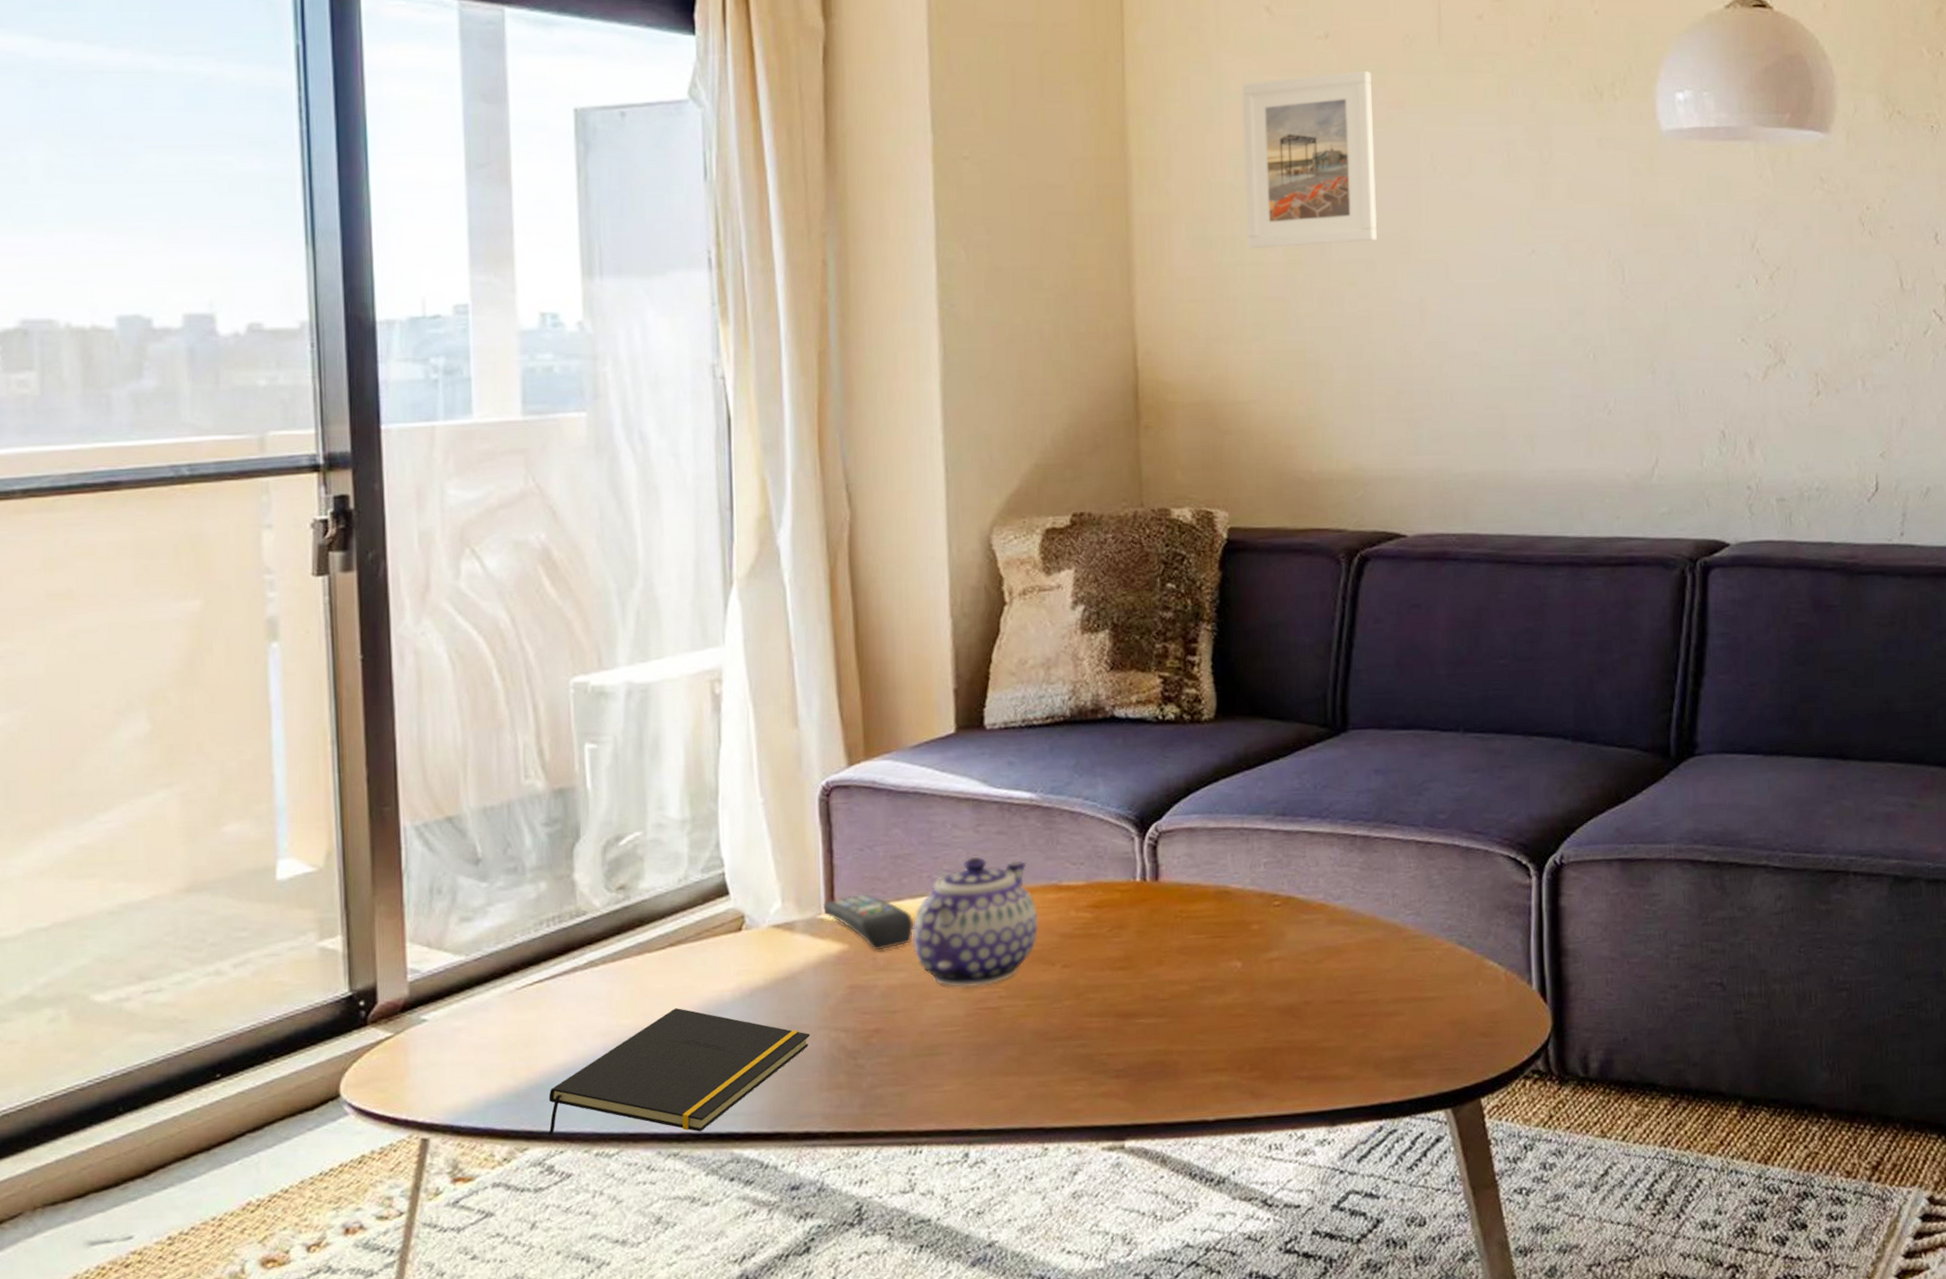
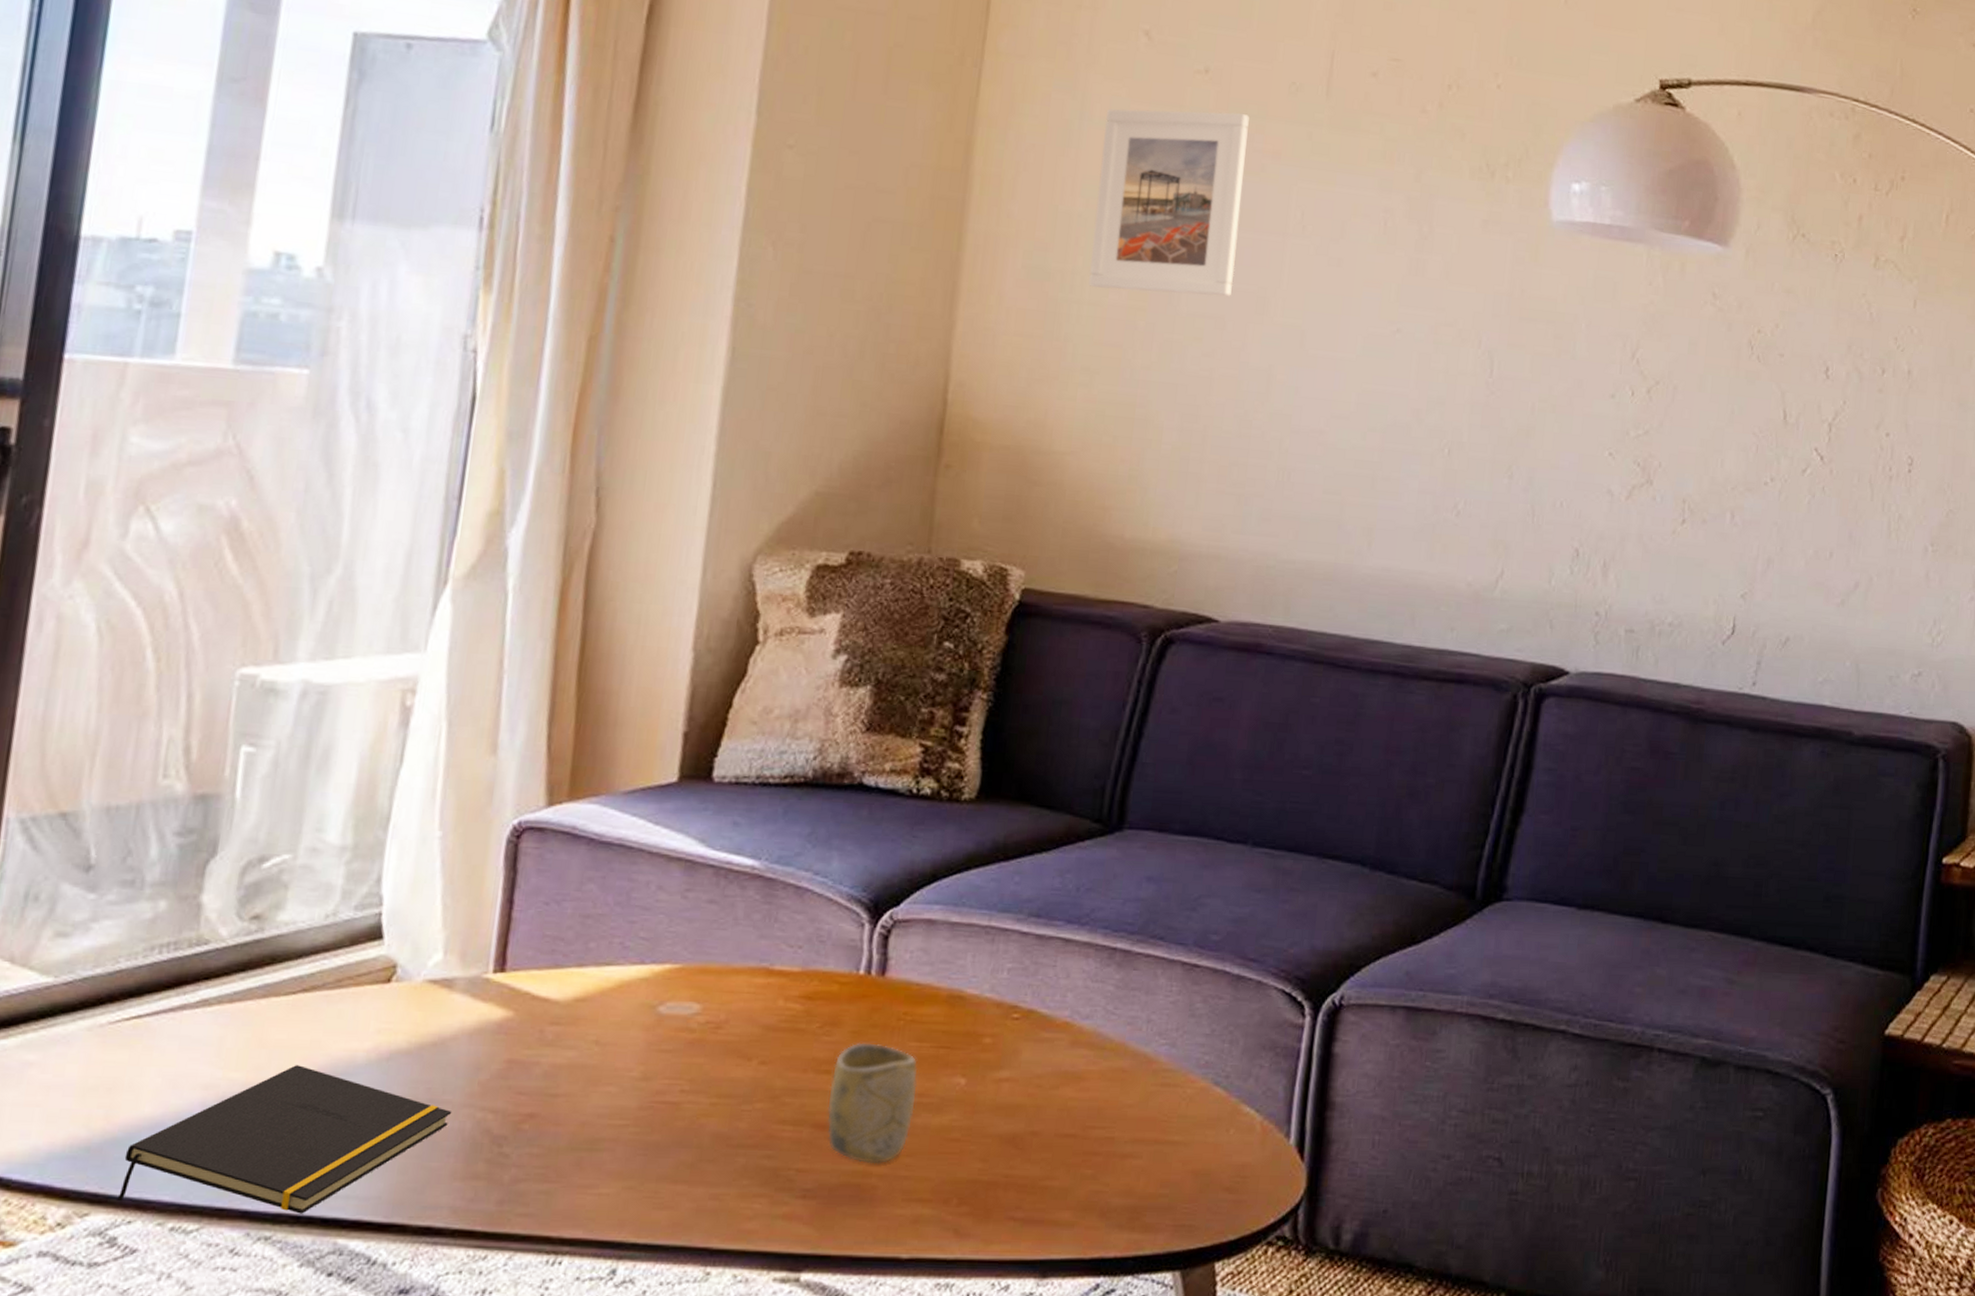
remote control: present [822,893,914,951] -> none [490,954,596,1022]
teapot: present [912,857,1039,988] -> none [589,925,741,1076]
cup: none [1125,939,1201,1043] -> present [827,1042,918,1164]

